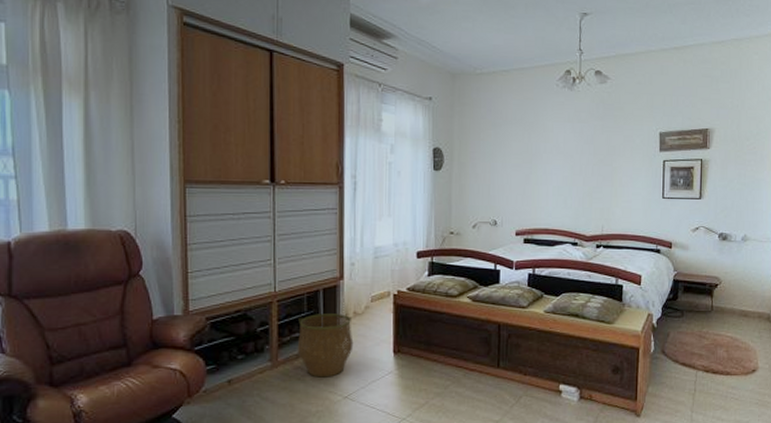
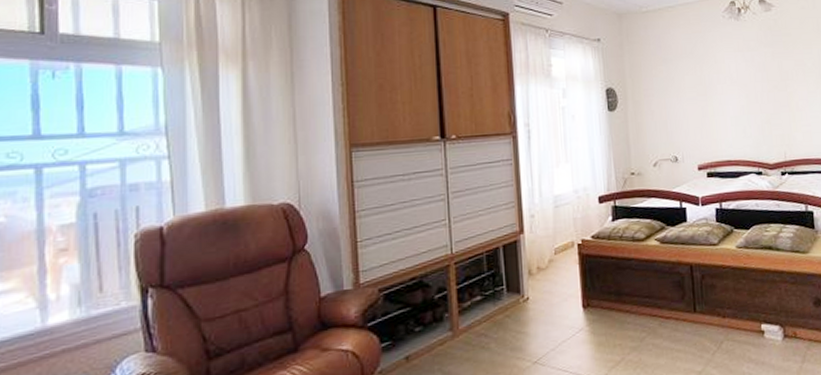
basket: present [297,314,354,378] -> none [479,270,540,344]

